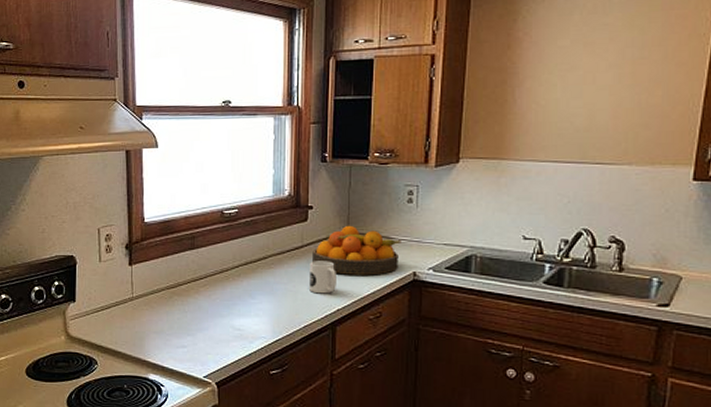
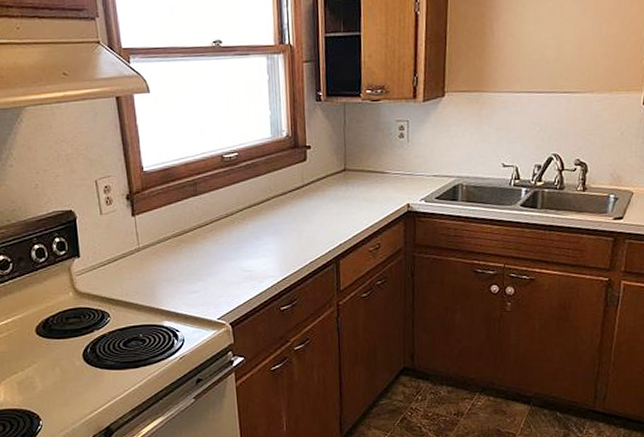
mug: present [309,261,336,294] -> none [311,198,338,231]
fruit bowl: present [312,225,401,275] -> none [313,162,395,211]

